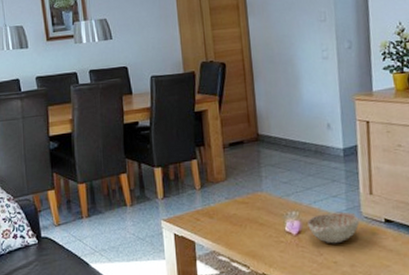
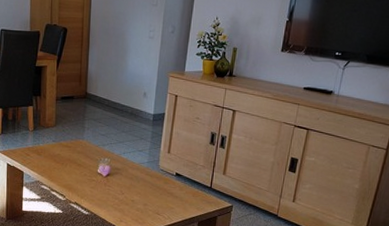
decorative bowl: present [307,212,360,244] -> none [116,163,157,187]

